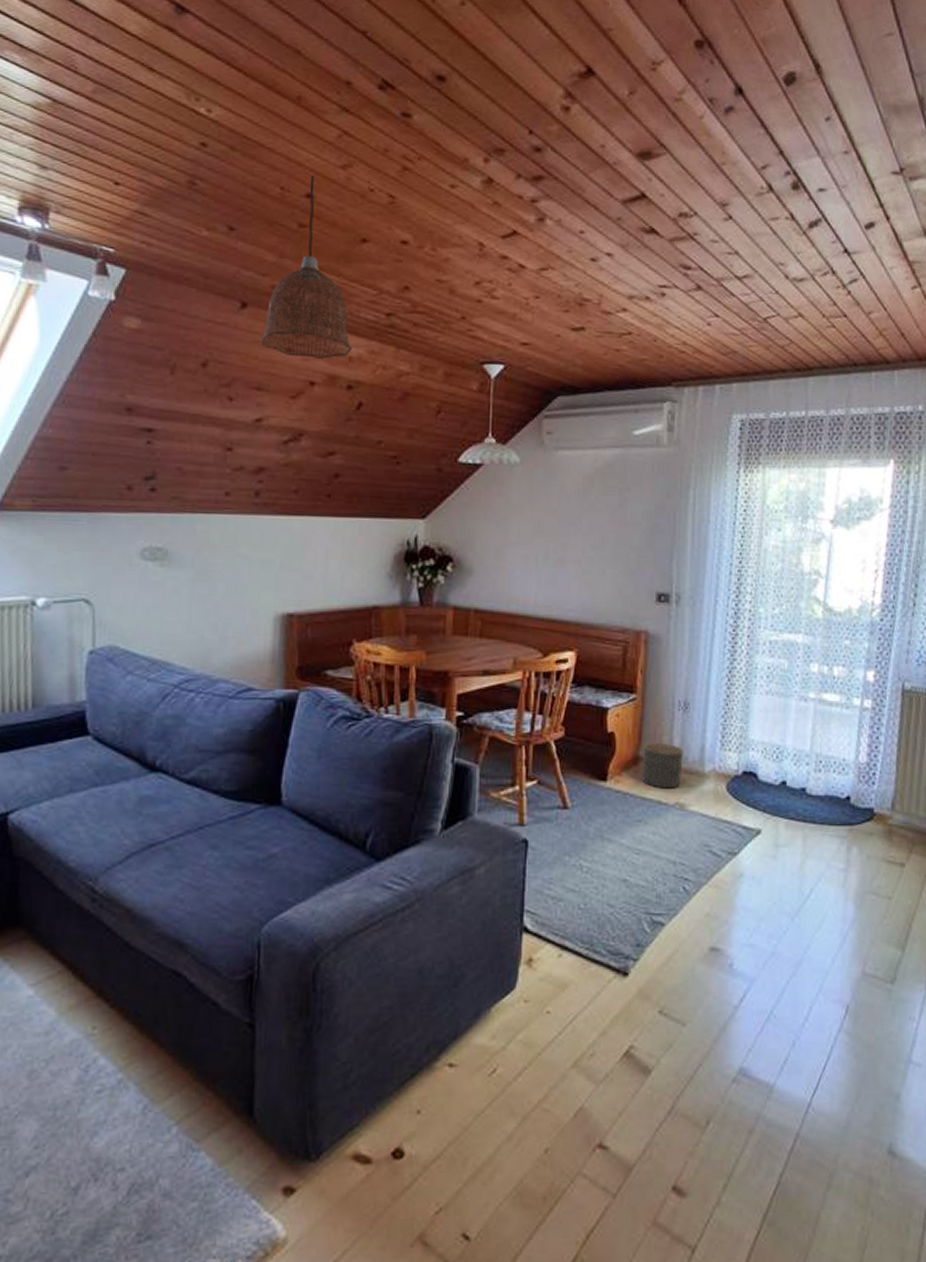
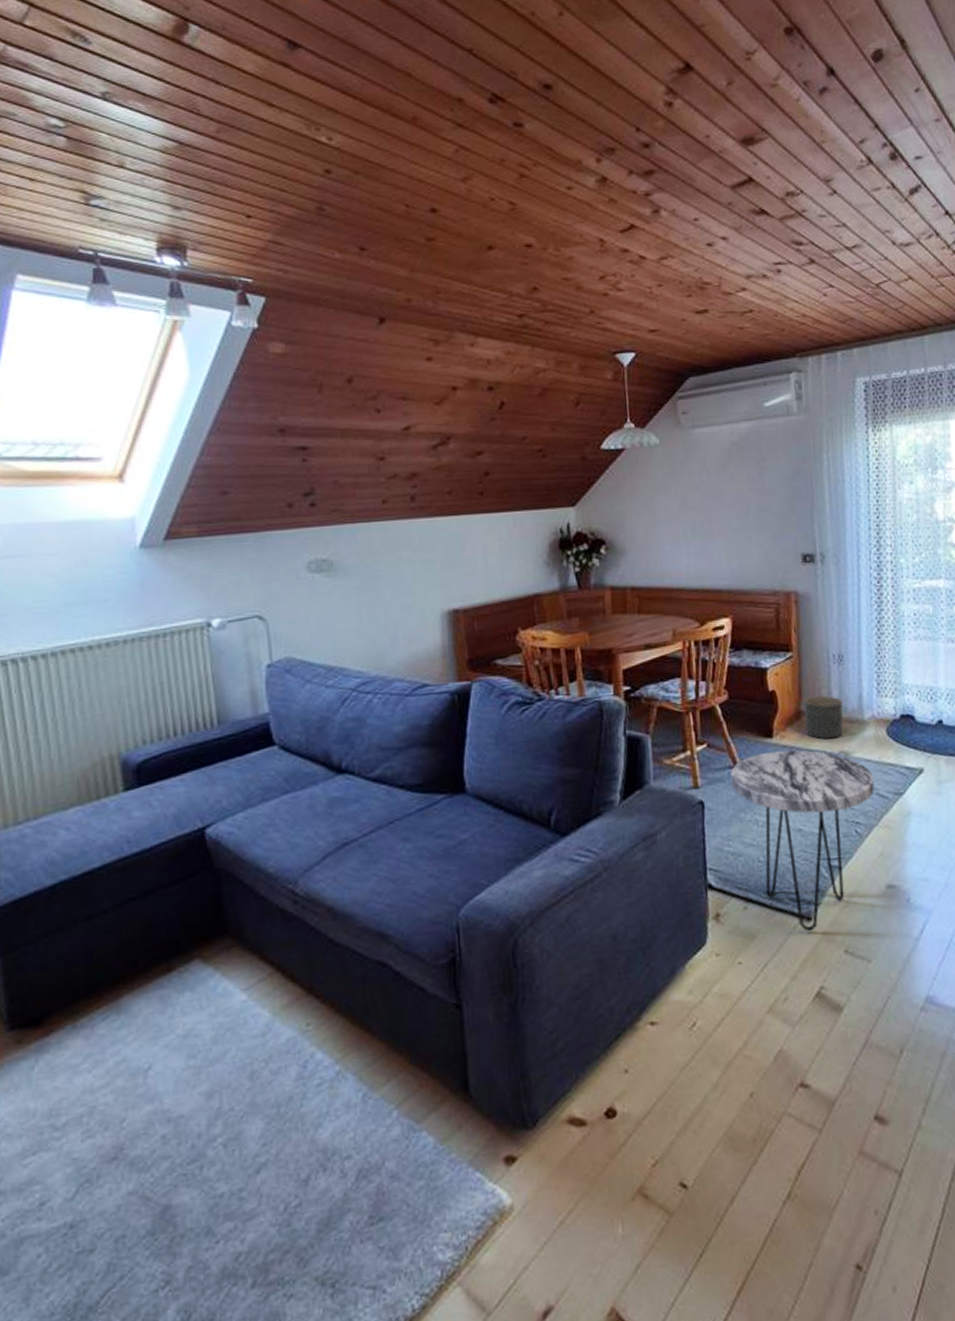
pendant lamp: present [261,175,353,359] -> none [401,191,490,365]
side table: none [559,795,708,986] -> present [730,750,875,931]

